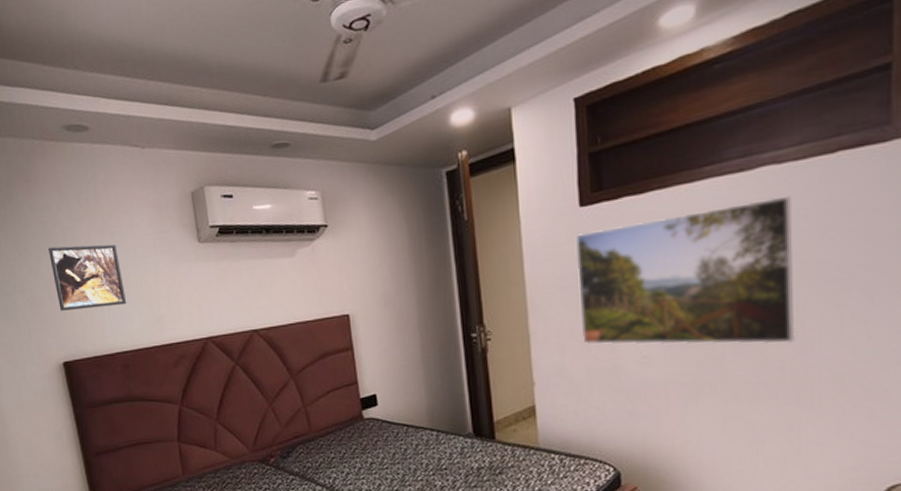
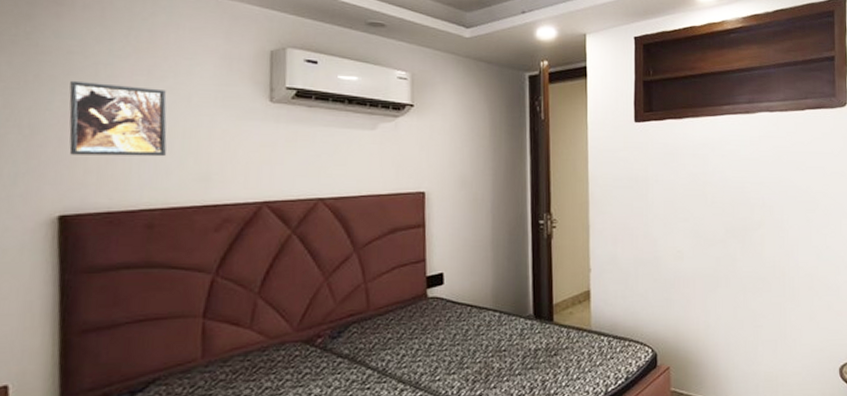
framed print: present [575,196,796,345] -> none [629,136,782,247]

